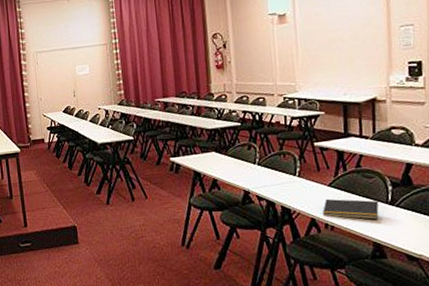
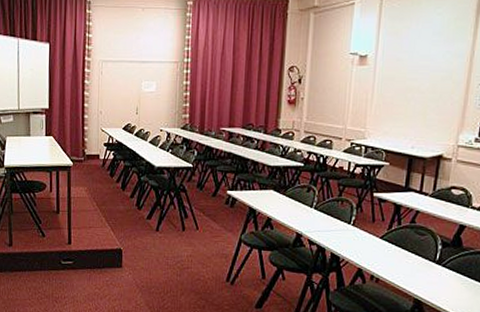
notepad: present [323,198,379,220] -> none [371,250,427,277]

